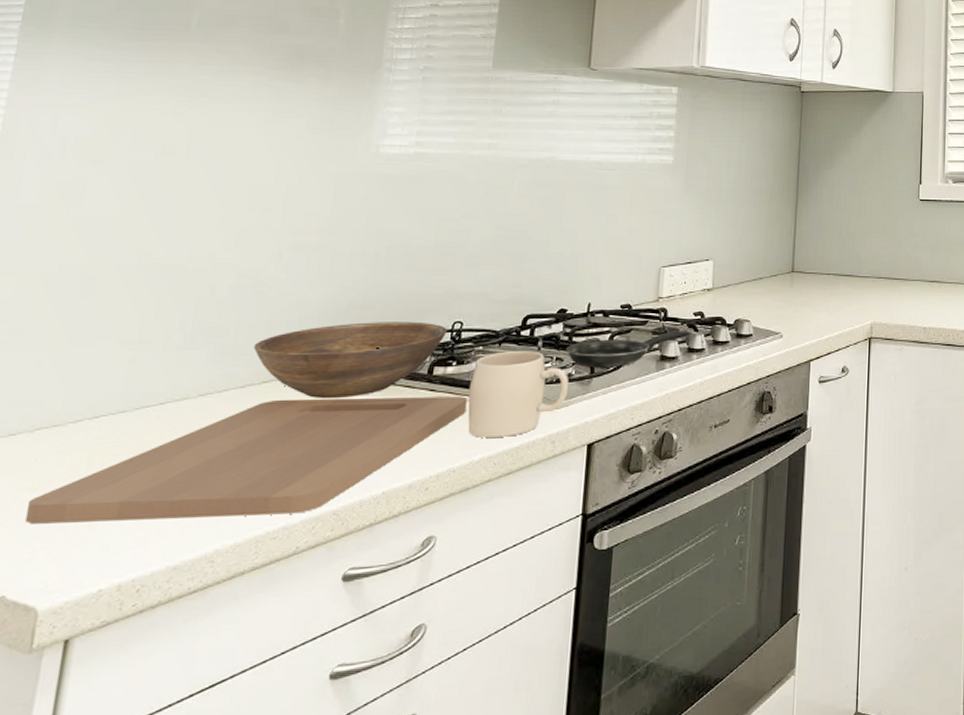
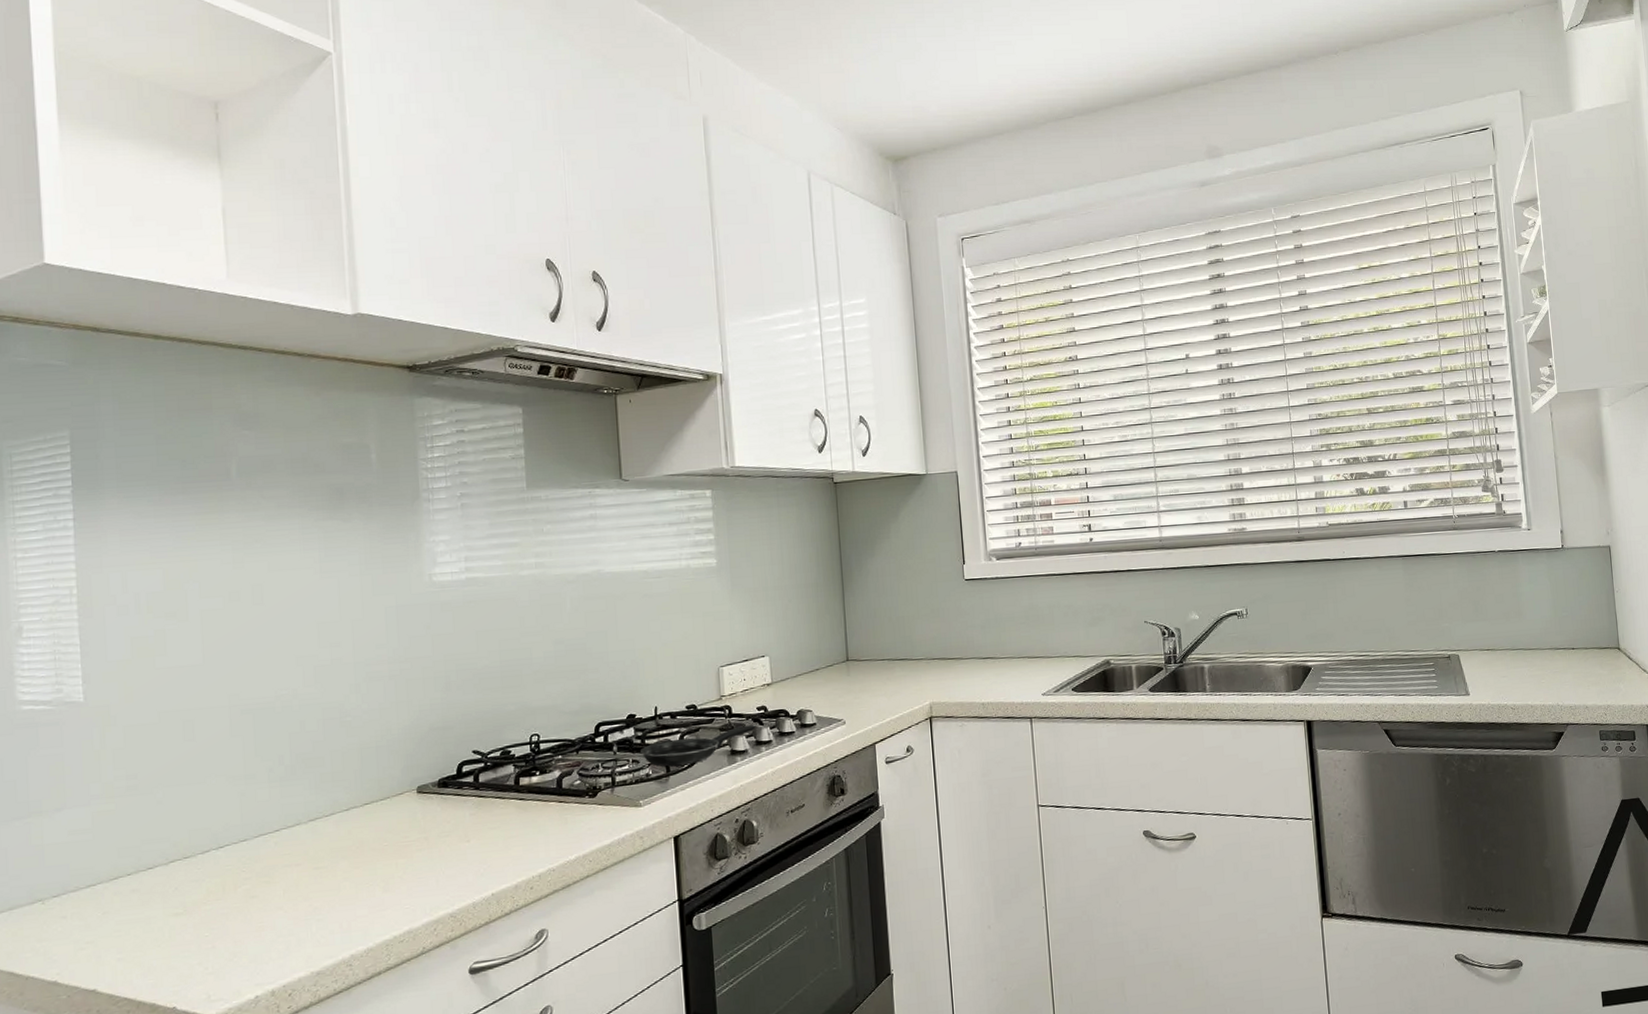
cutting board: present [25,396,468,524] -> none [177,802,556,944]
bowl: present [253,321,448,398] -> none [350,737,527,815]
mug: present [467,351,569,438] -> none [555,755,649,839]

